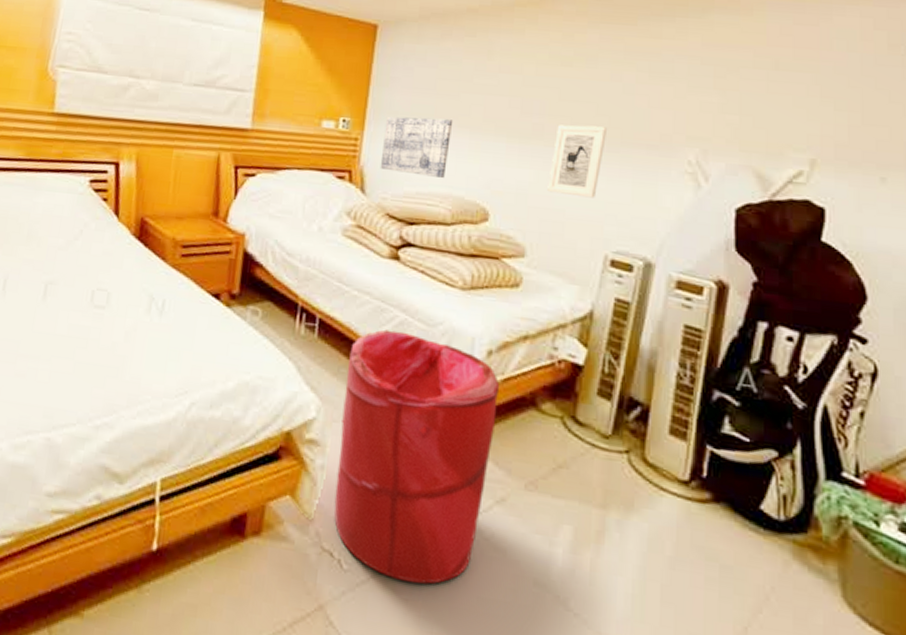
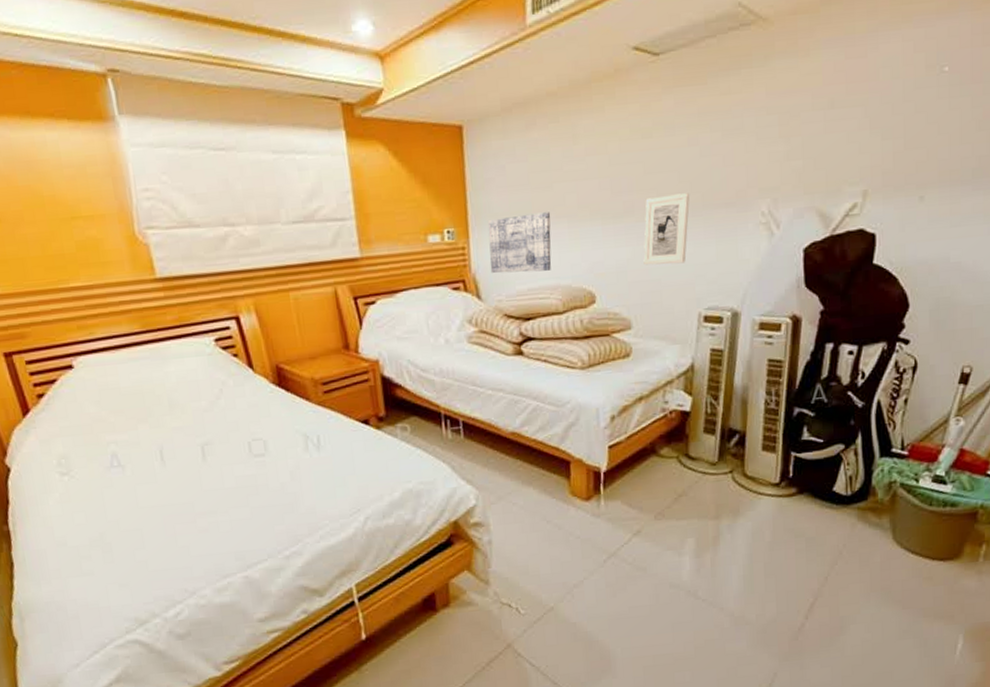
laundry hamper: present [334,329,500,584] -> none [494,416,625,611]

